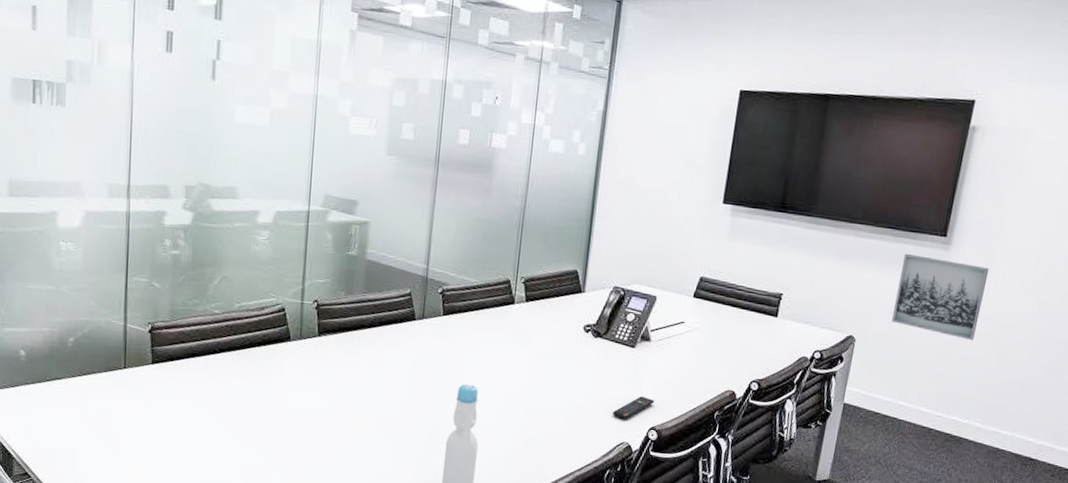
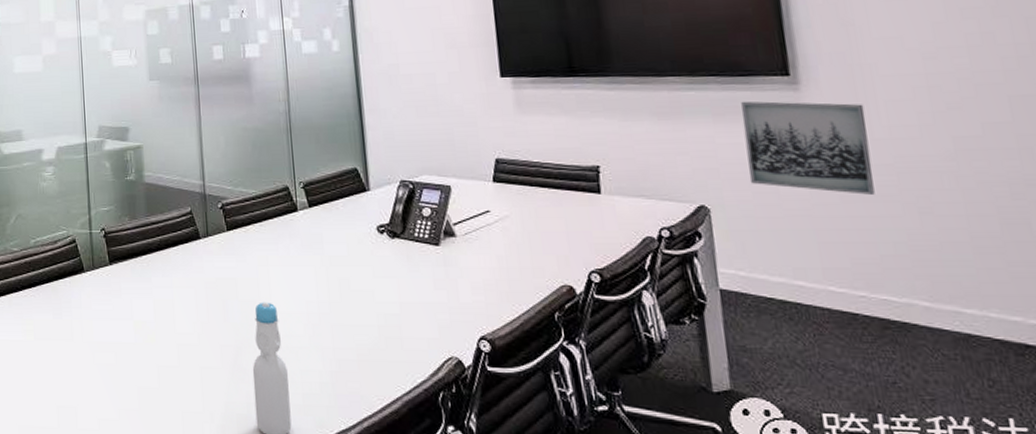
remote control: present [613,396,655,420] -> none [431,301,478,330]

